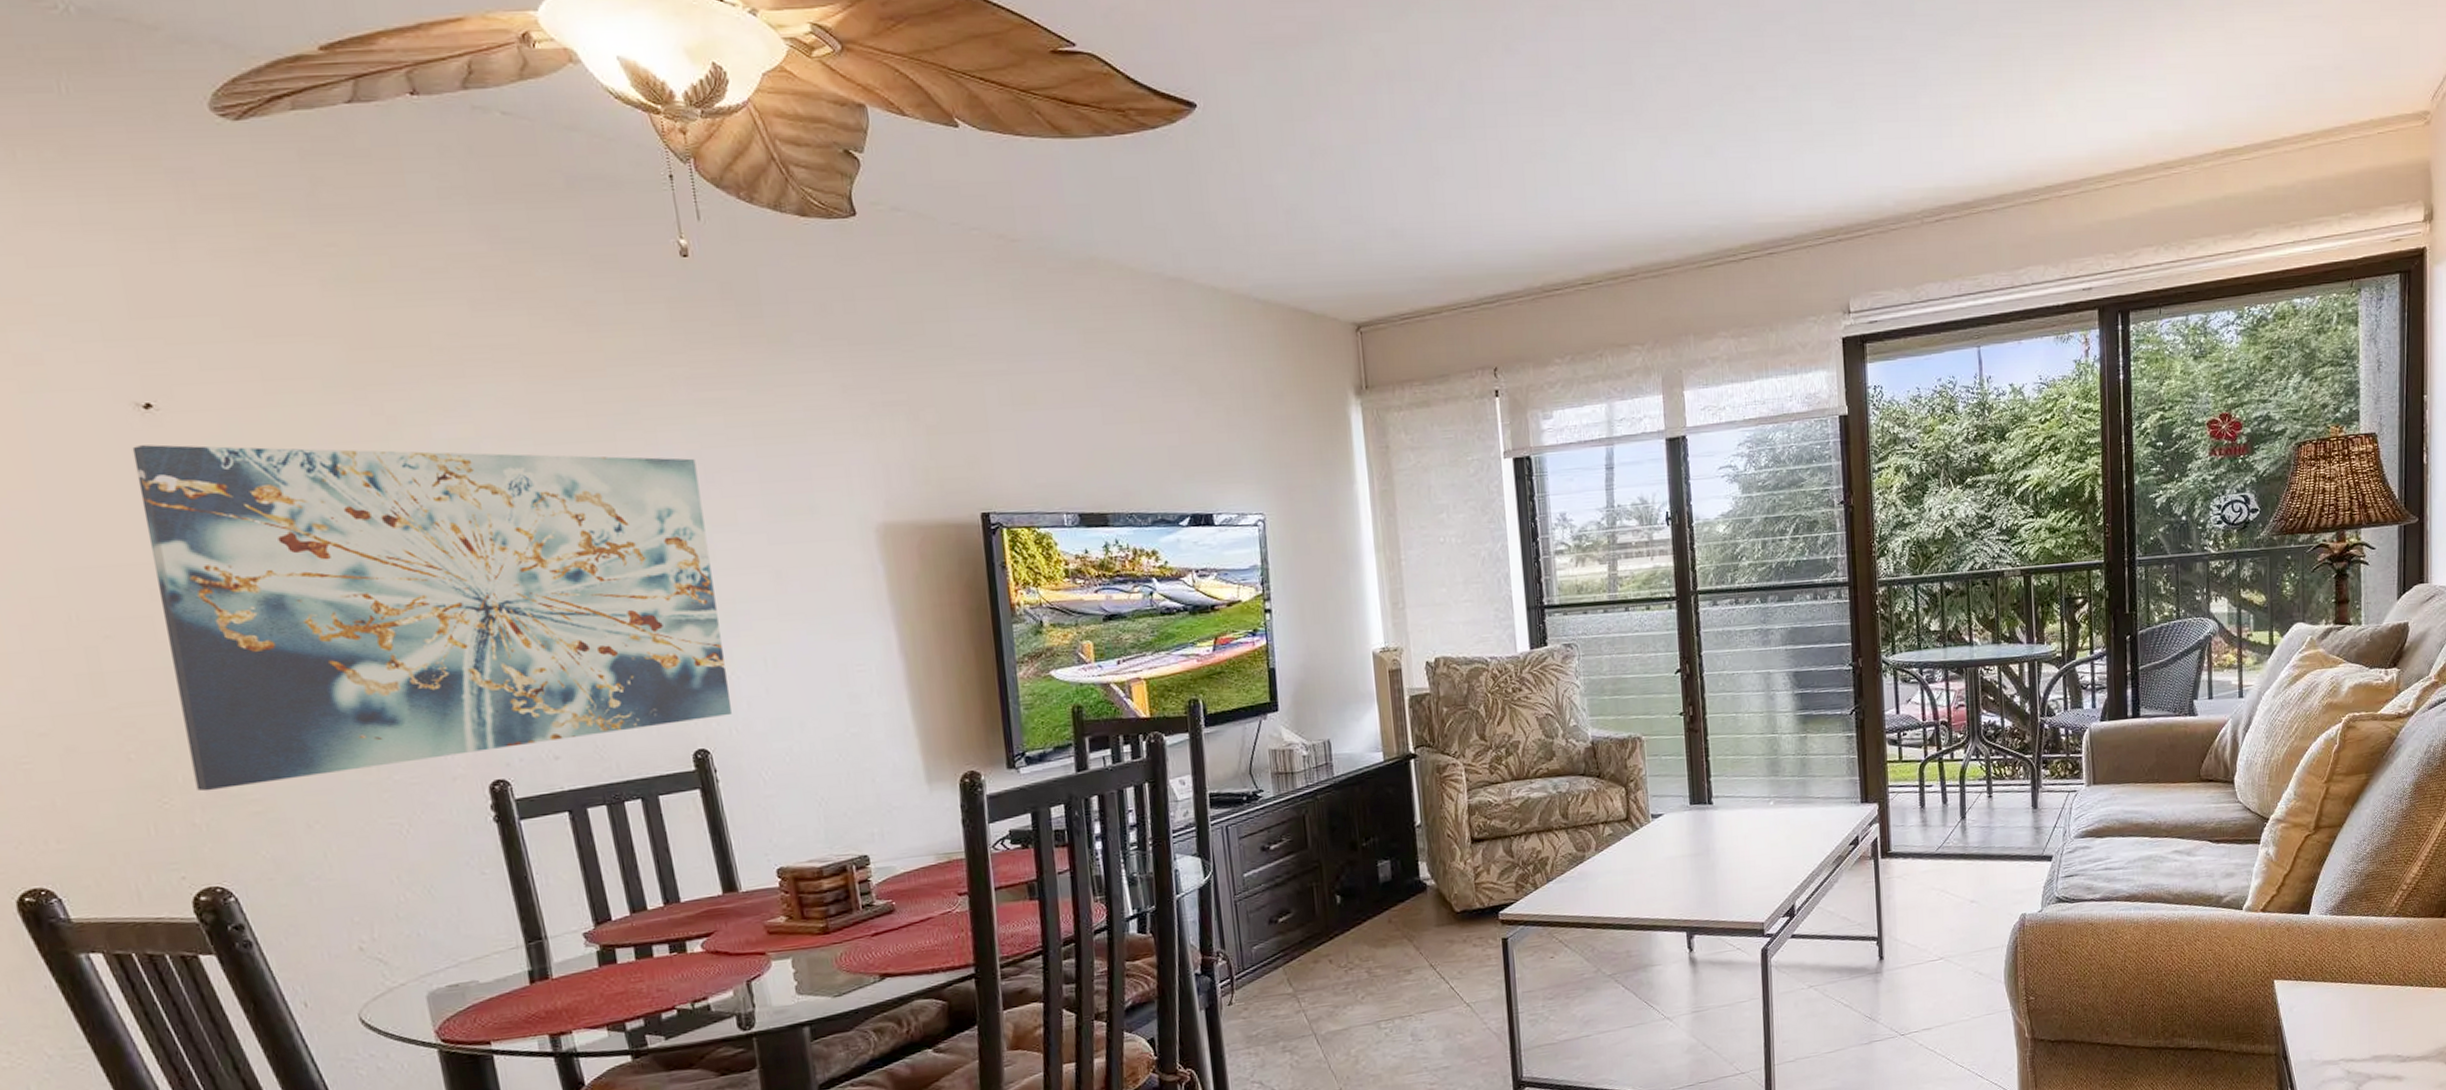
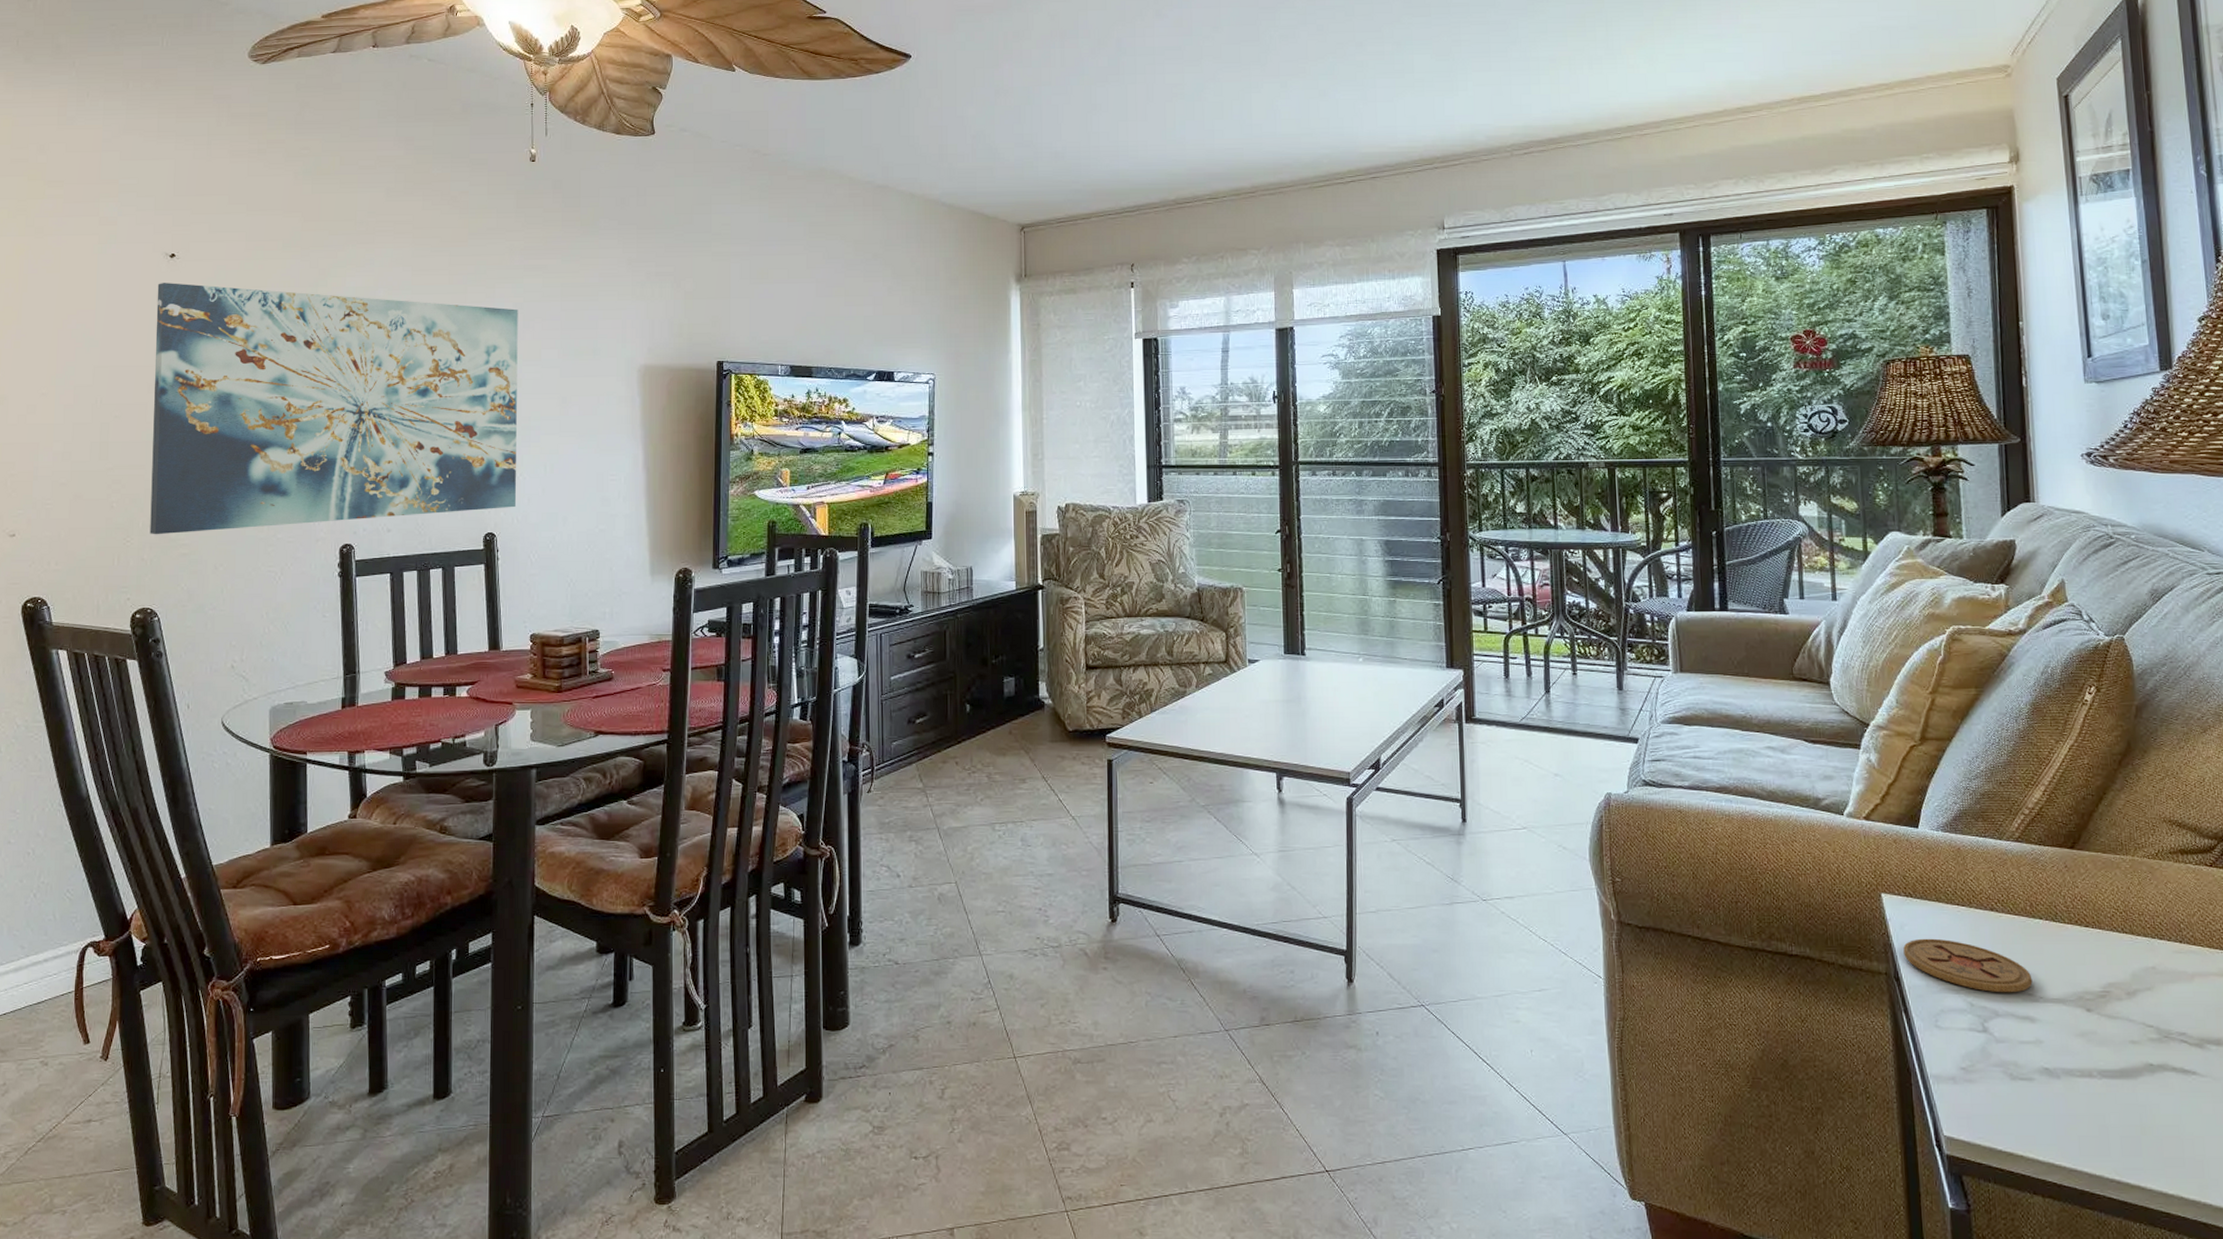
coaster: none [2292,1015,2402,1059] -> present [1903,938,2033,993]

